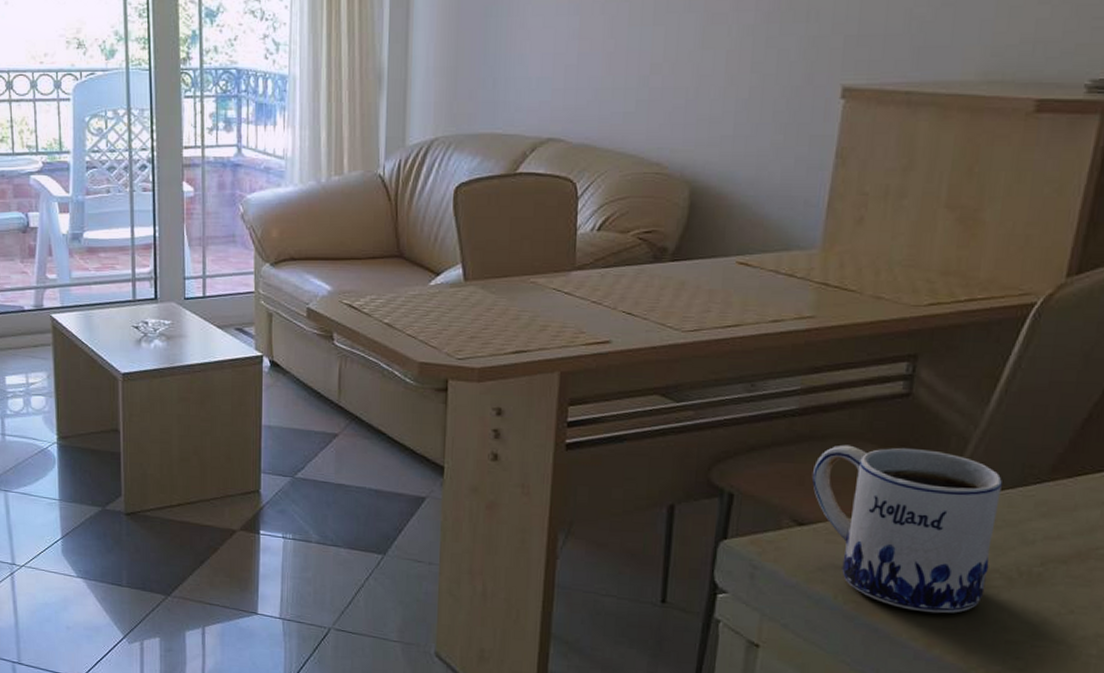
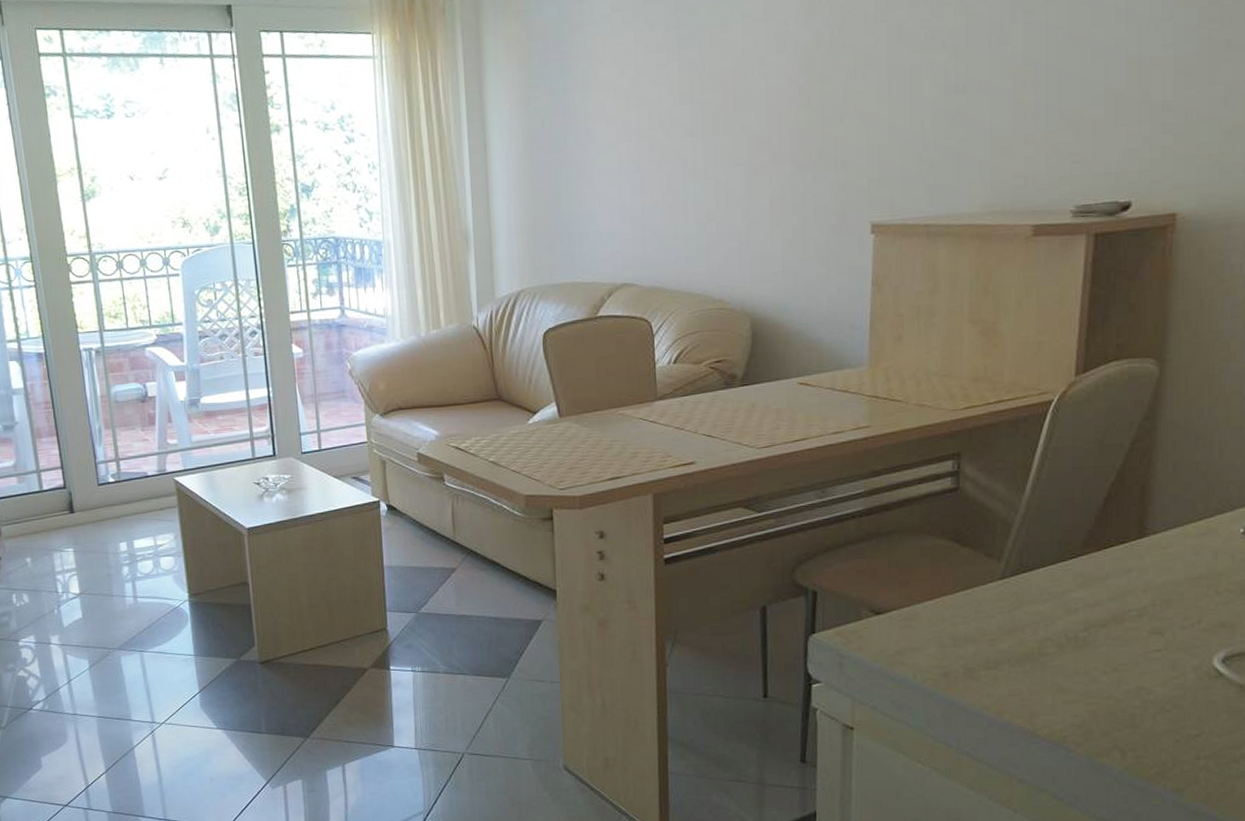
mug: present [812,444,1002,613] -> none [883,536,1044,683]

